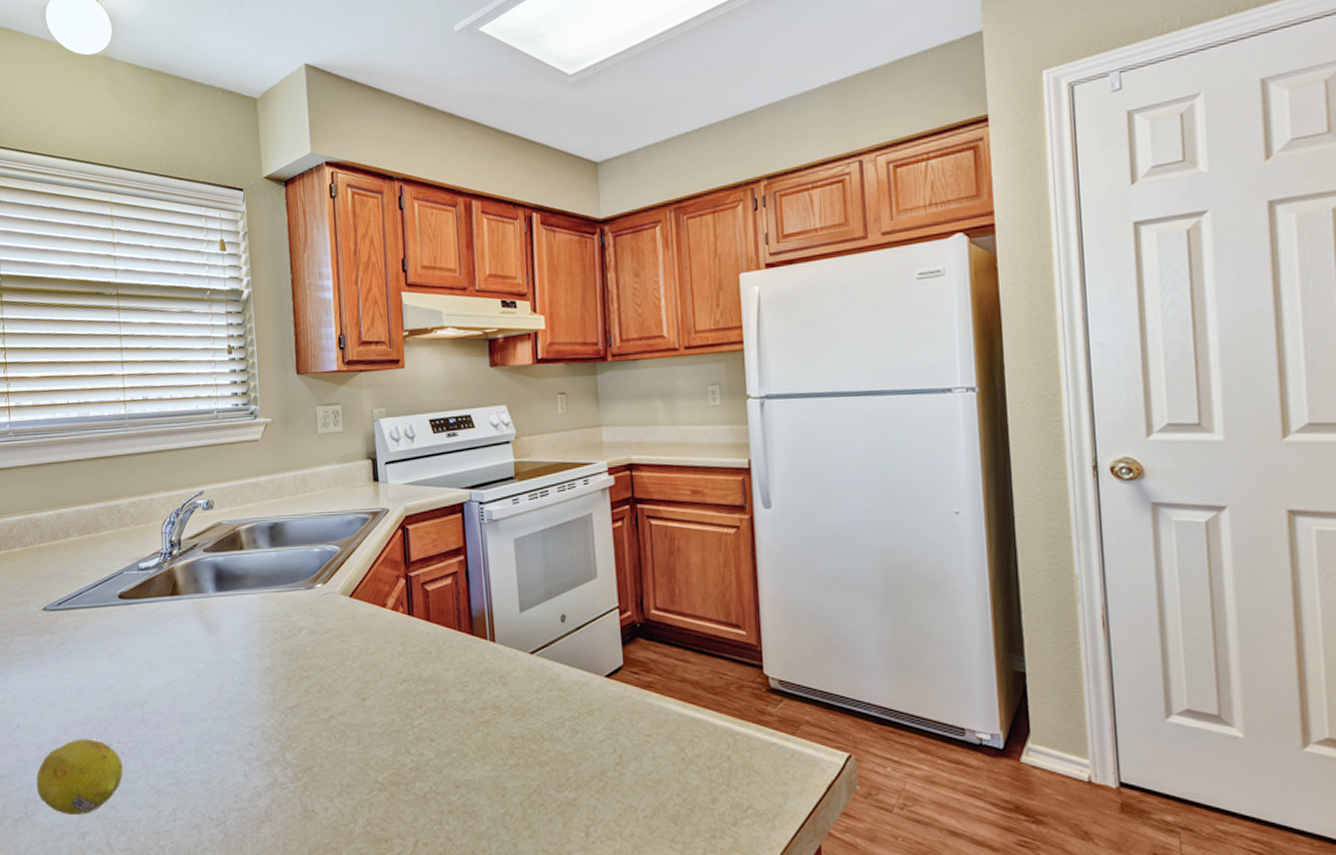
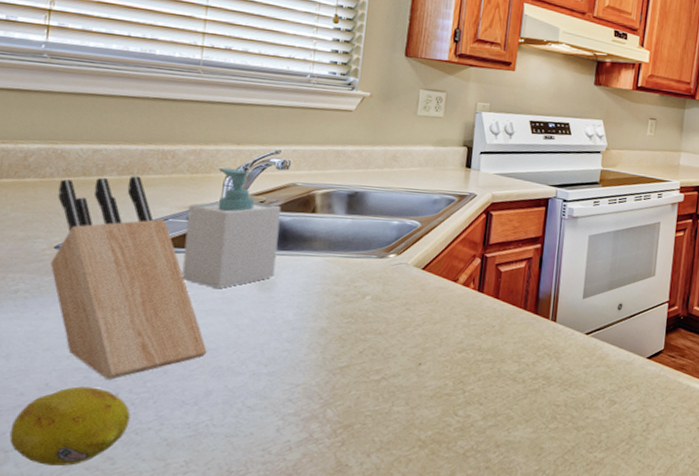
knife block: none [37,534,174,731] -> present [50,175,207,380]
soap bottle: none [137,515,218,636] -> present [181,167,281,289]

